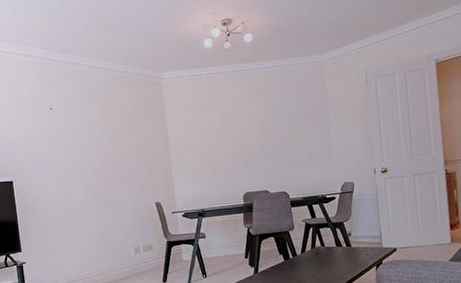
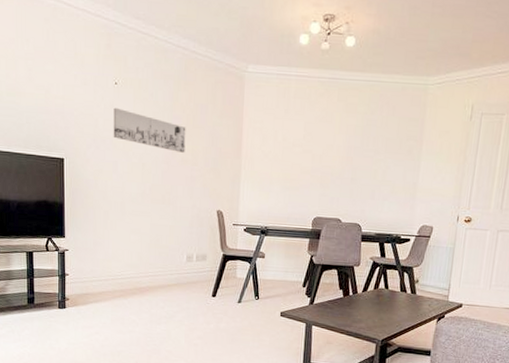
wall art: none [51,129,120,158] -> present [113,107,186,153]

